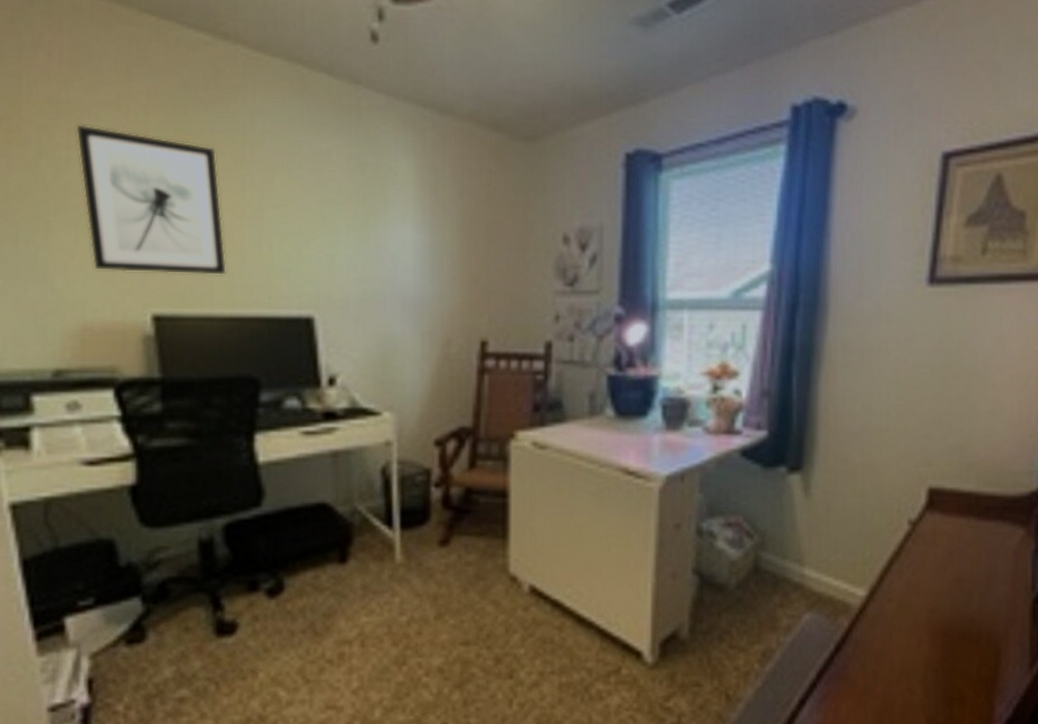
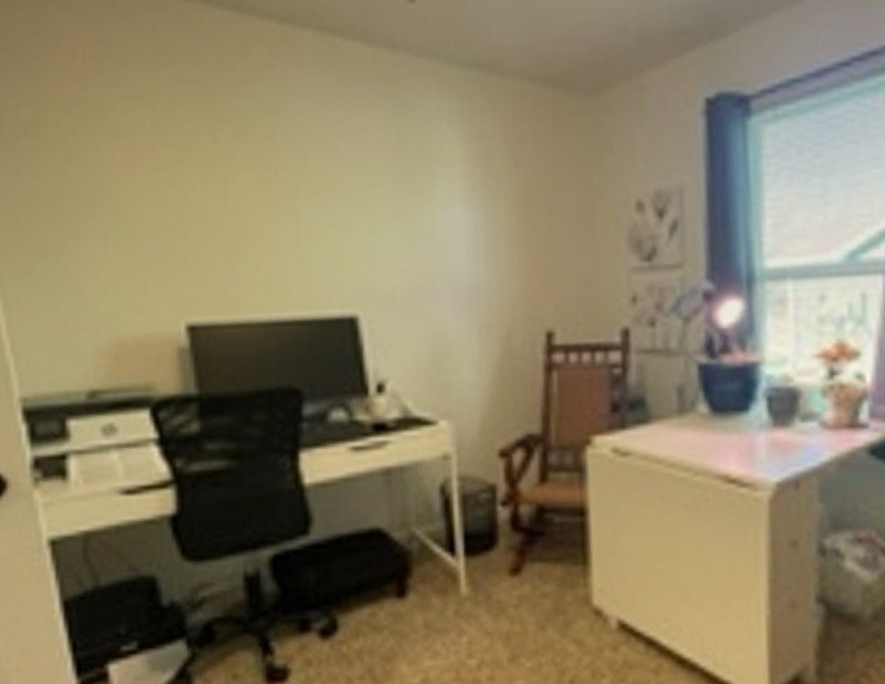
wall art: present [76,125,227,276] -> none [102,122,263,281]

